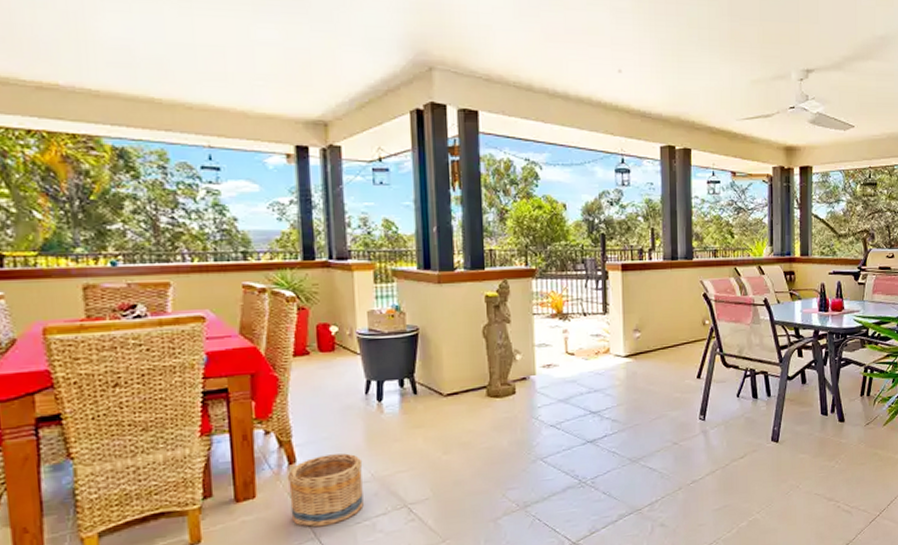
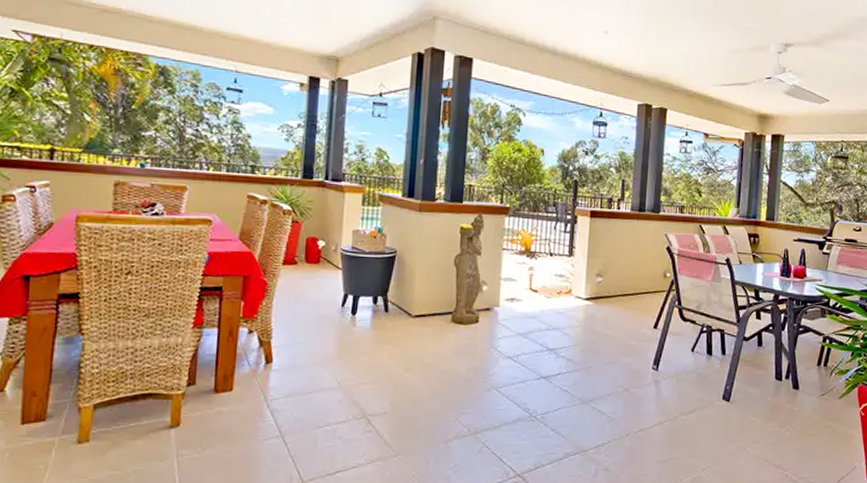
basket: present [287,453,364,527] -> none [261,359,331,426]

